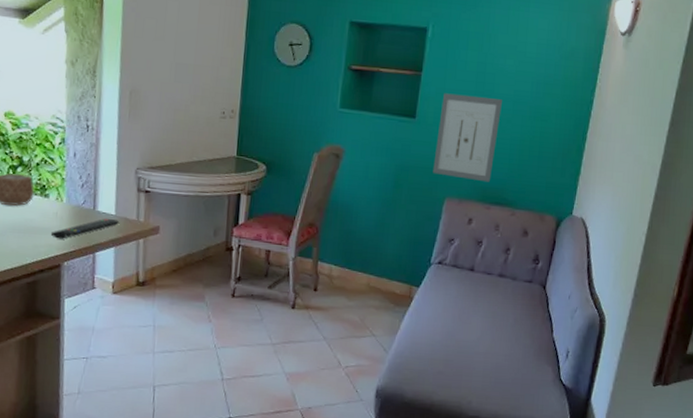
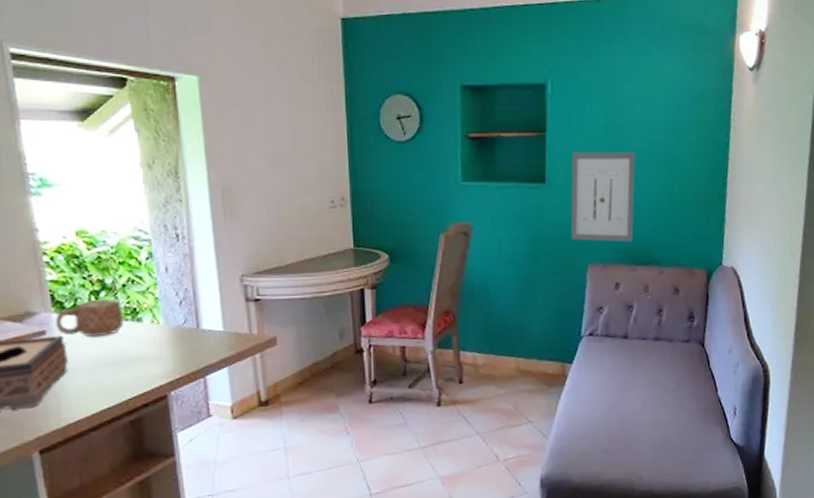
remote control: present [50,218,120,239] -> none [150,335,230,367]

